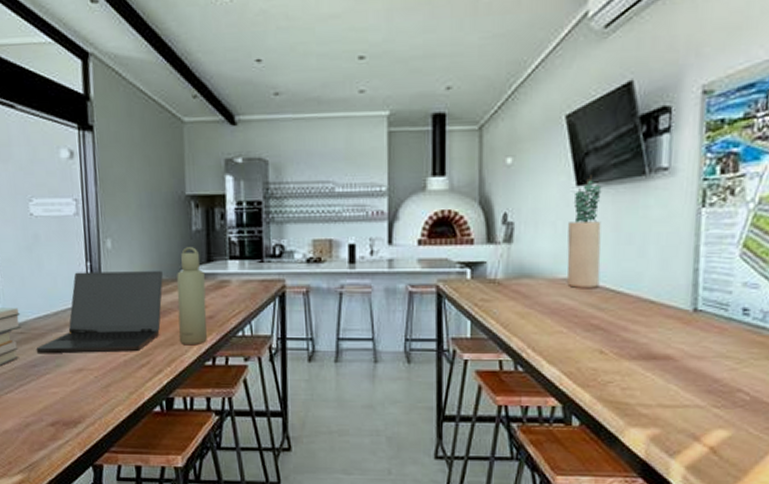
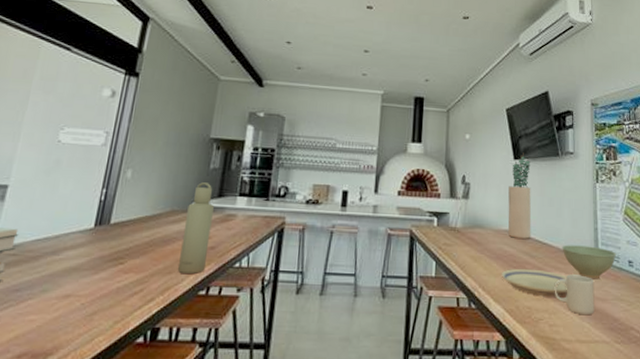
laptop: present [36,271,163,354] -> none [24,197,175,279]
plate: none [557,324,650,355] -> present [501,268,567,296]
cup: none [629,329,689,377] -> present [554,274,595,316]
bowl: none [643,292,726,333] -> present [562,245,617,279]

